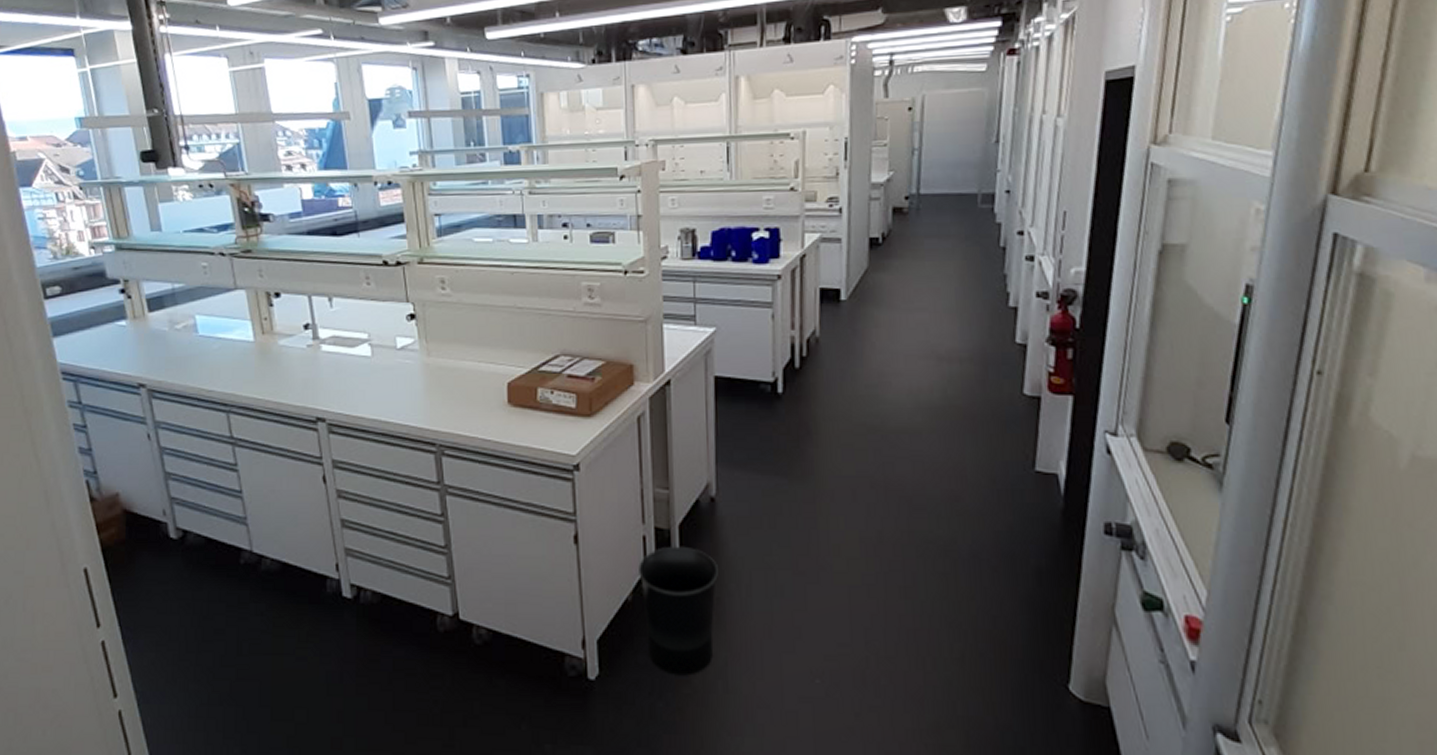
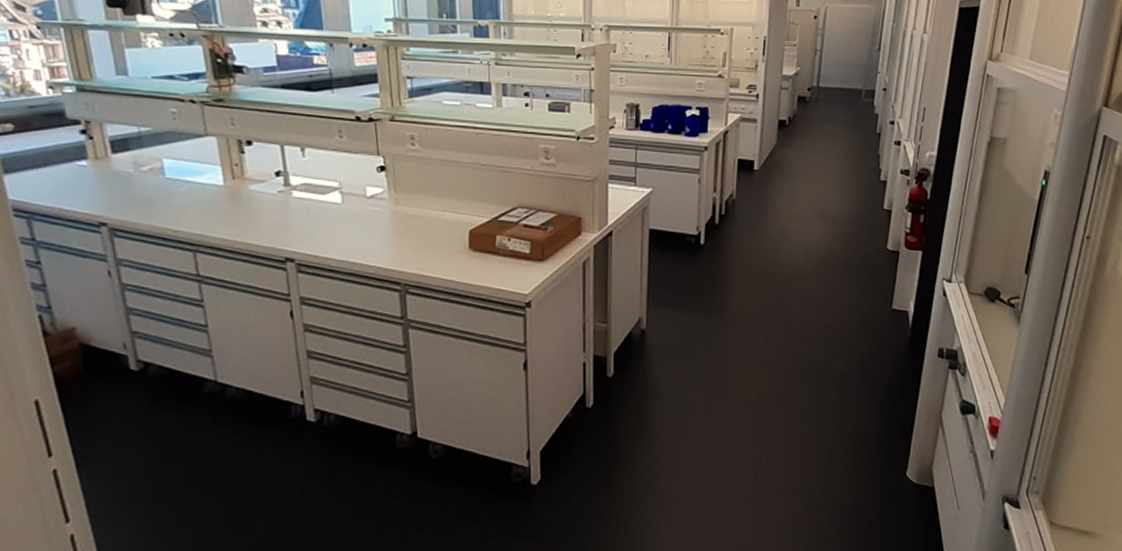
waste bin: present [638,546,718,676] -> none [578,370,645,478]

